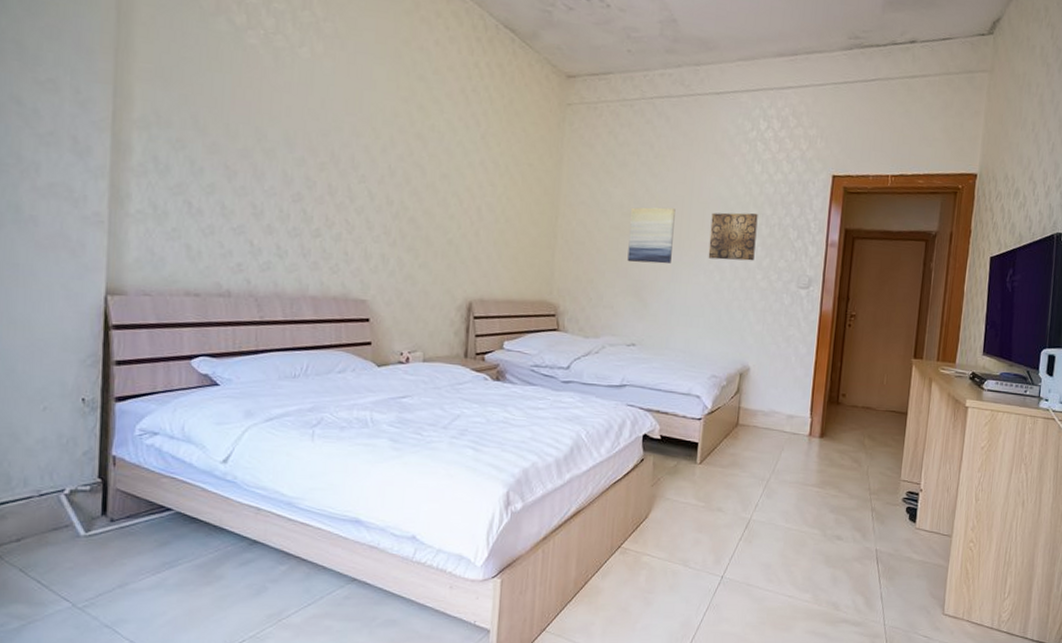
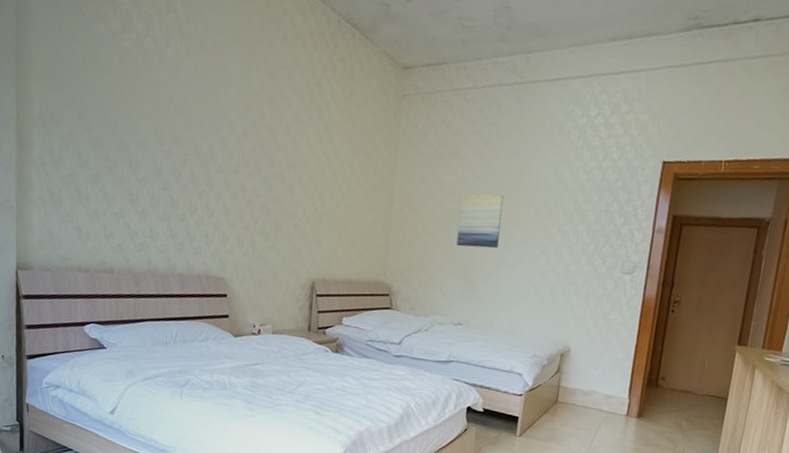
wall art: present [708,212,758,261] -> none [534,199,585,247]

